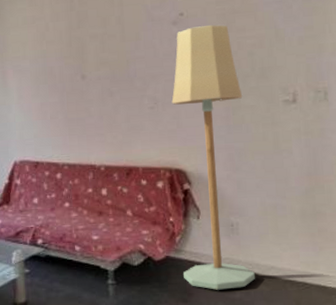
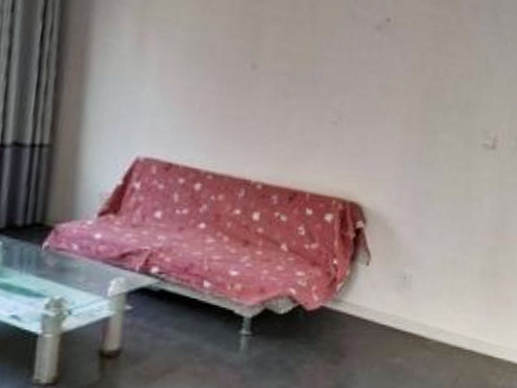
floor lamp: present [171,25,256,290] -> none [338,38,441,353]

